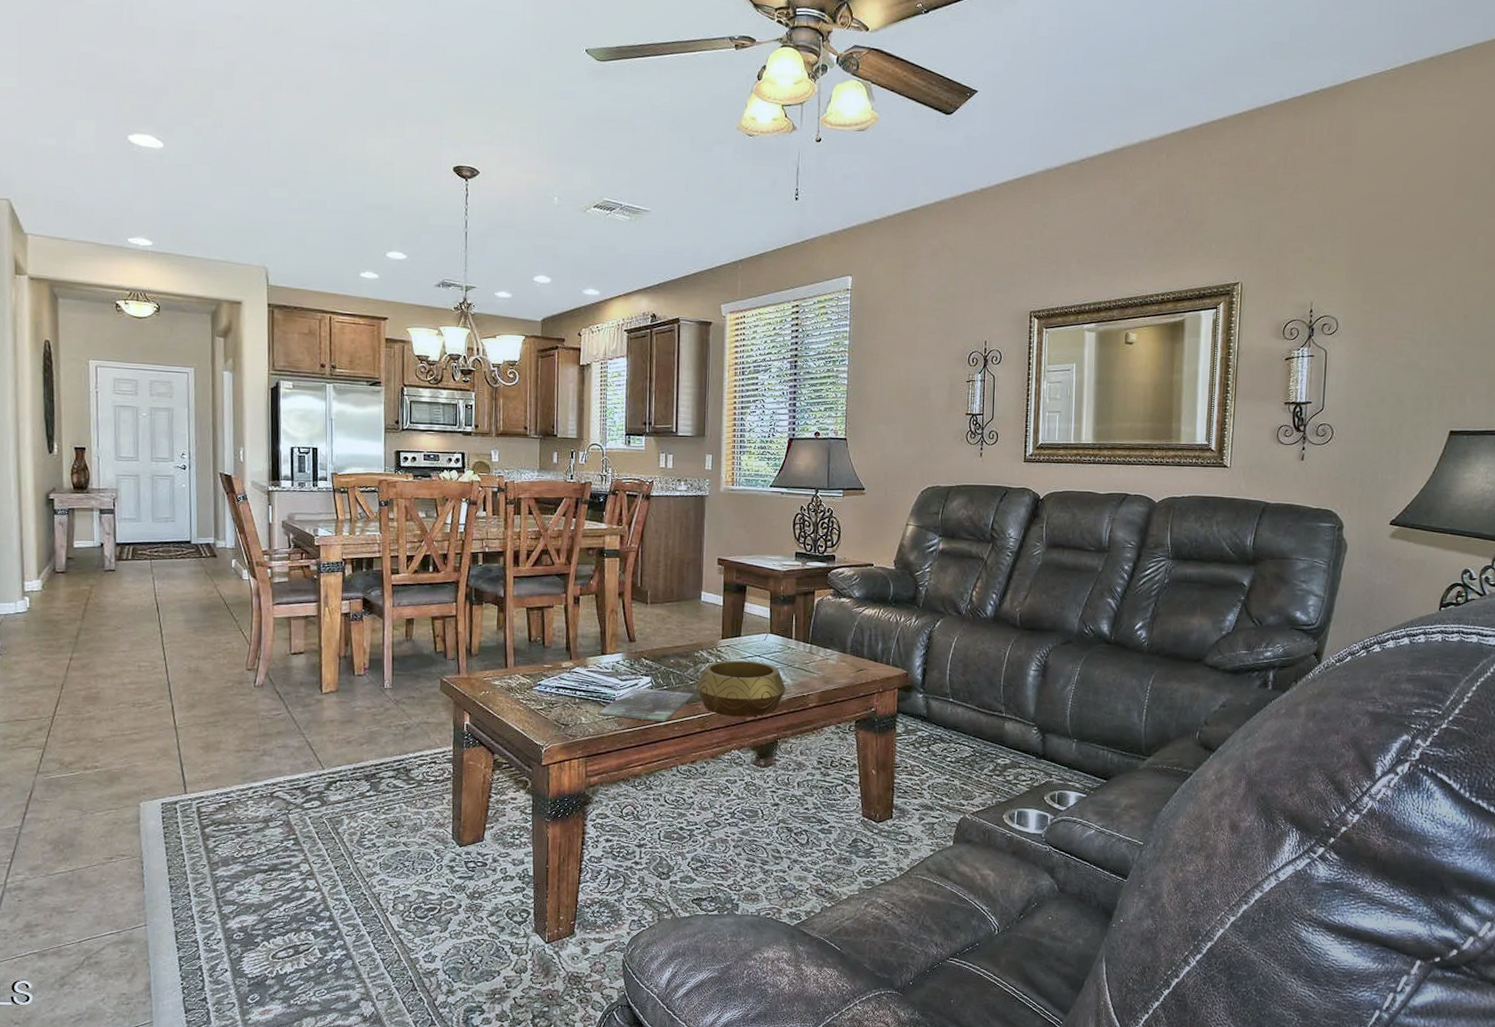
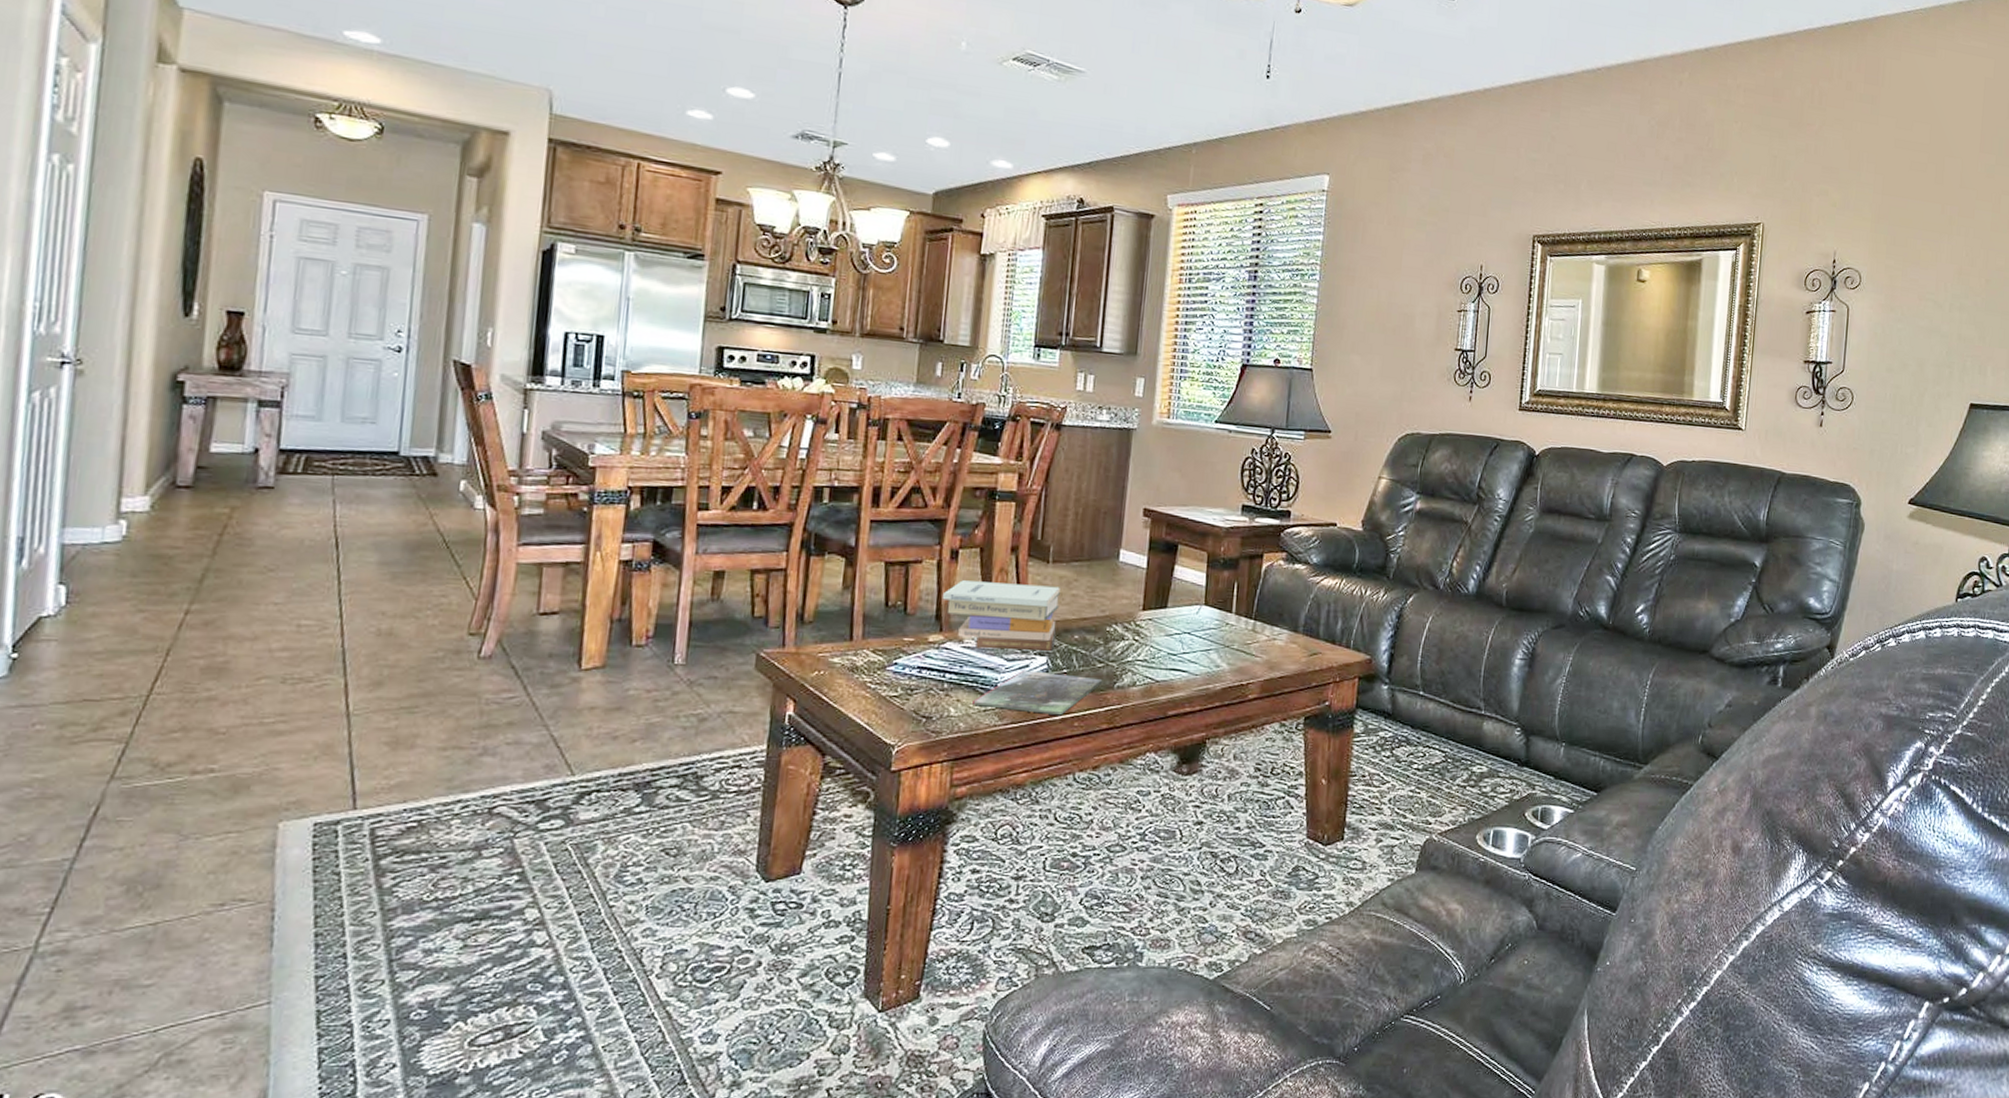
books: none [570,620,658,673] -> present [942,580,1061,652]
decorative bowl: present [696,660,786,717] -> none [1105,637,1220,711]

